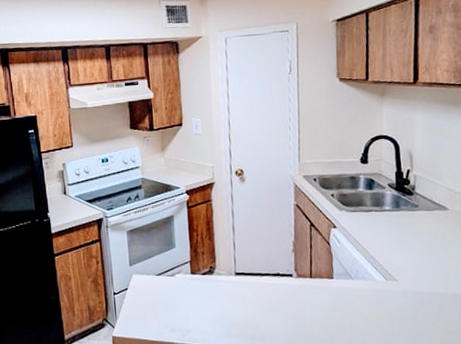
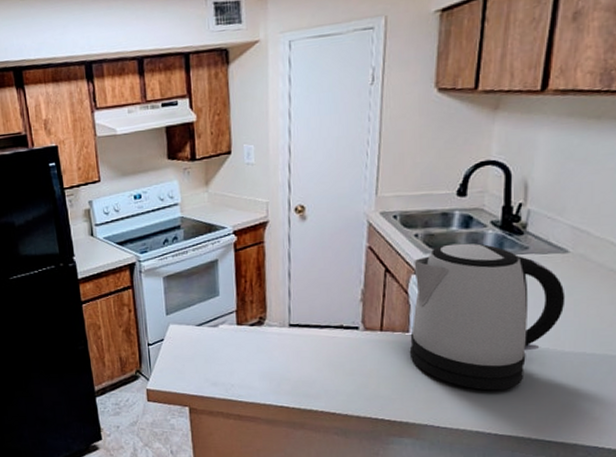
kettle: none [332,201,451,329] -> present [409,243,565,391]

